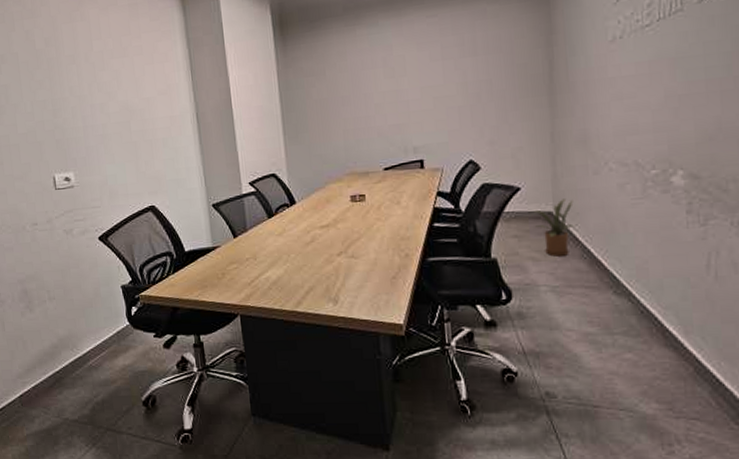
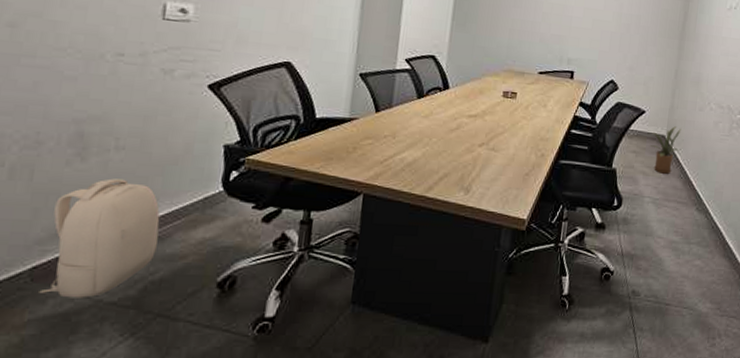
backpack: none [22,323,94,418] -> present [39,178,160,298]

